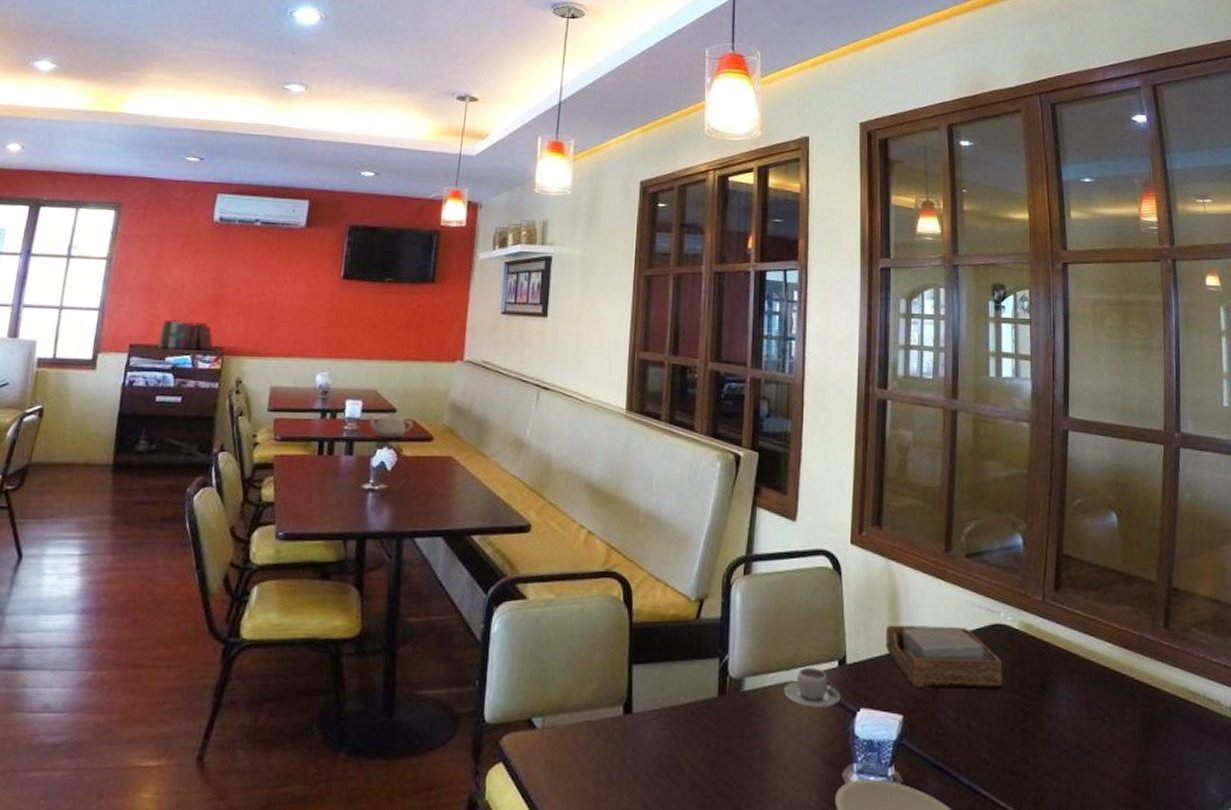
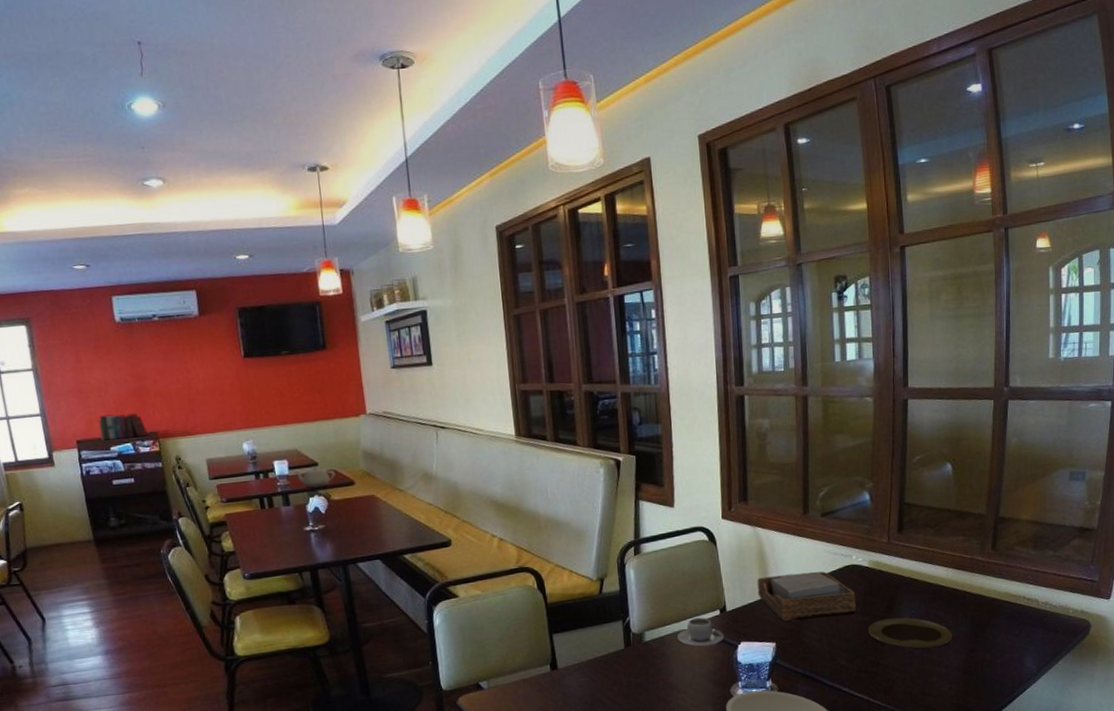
plate: none [1015,702,1118,750] -> present [867,617,952,649]

